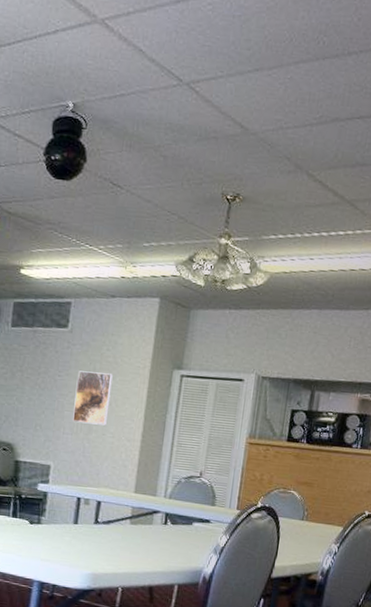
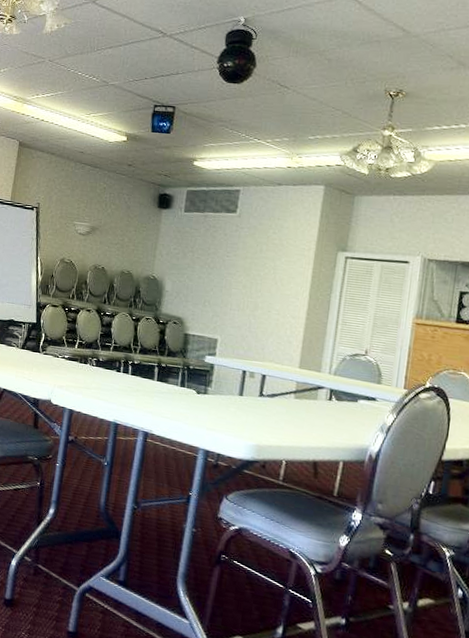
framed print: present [73,370,113,426] -> none [240,252,279,303]

